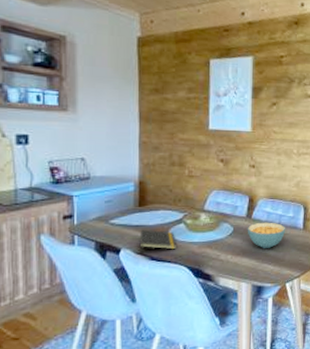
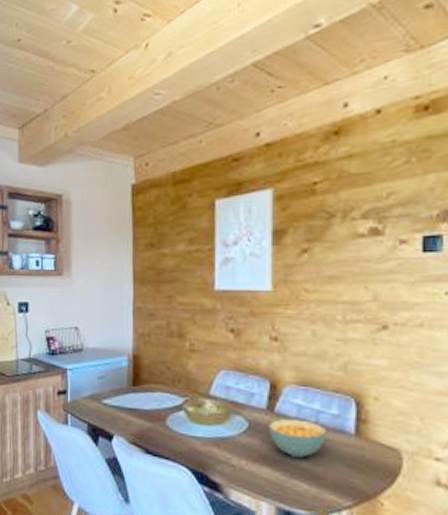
notepad: present [139,229,177,253] -> none [133,413,177,444]

